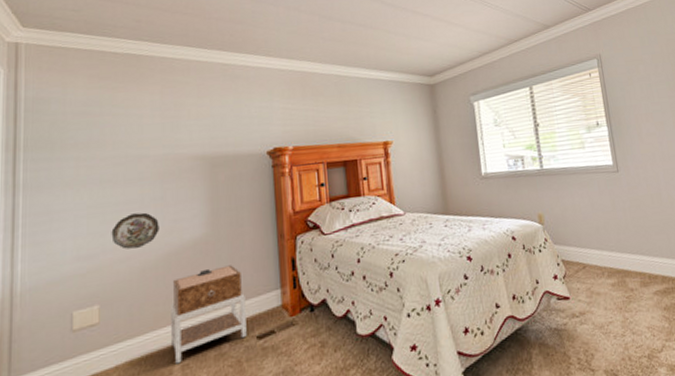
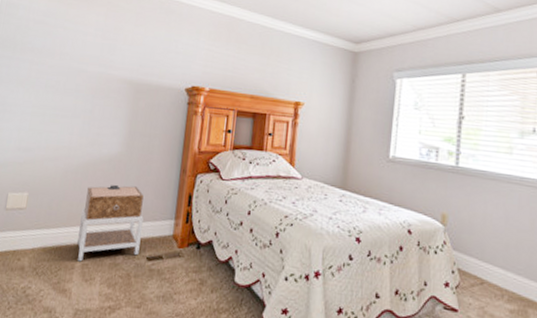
decorative plate: present [111,212,159,249] -> none [46,120,85,152]

